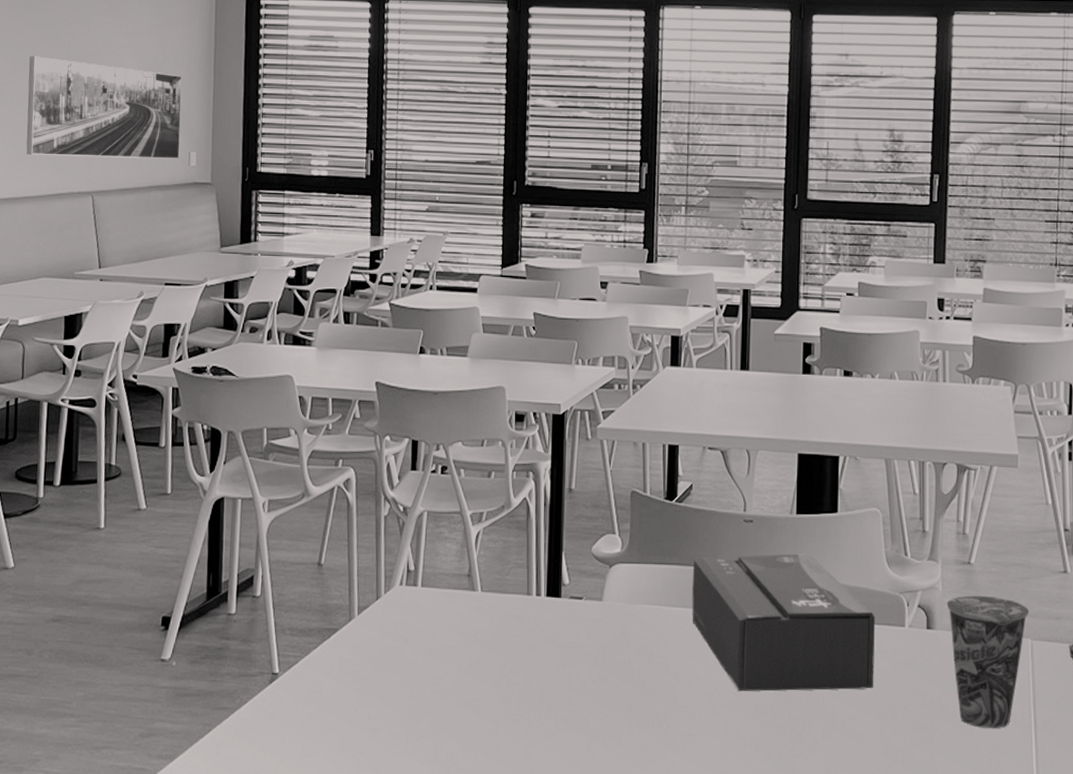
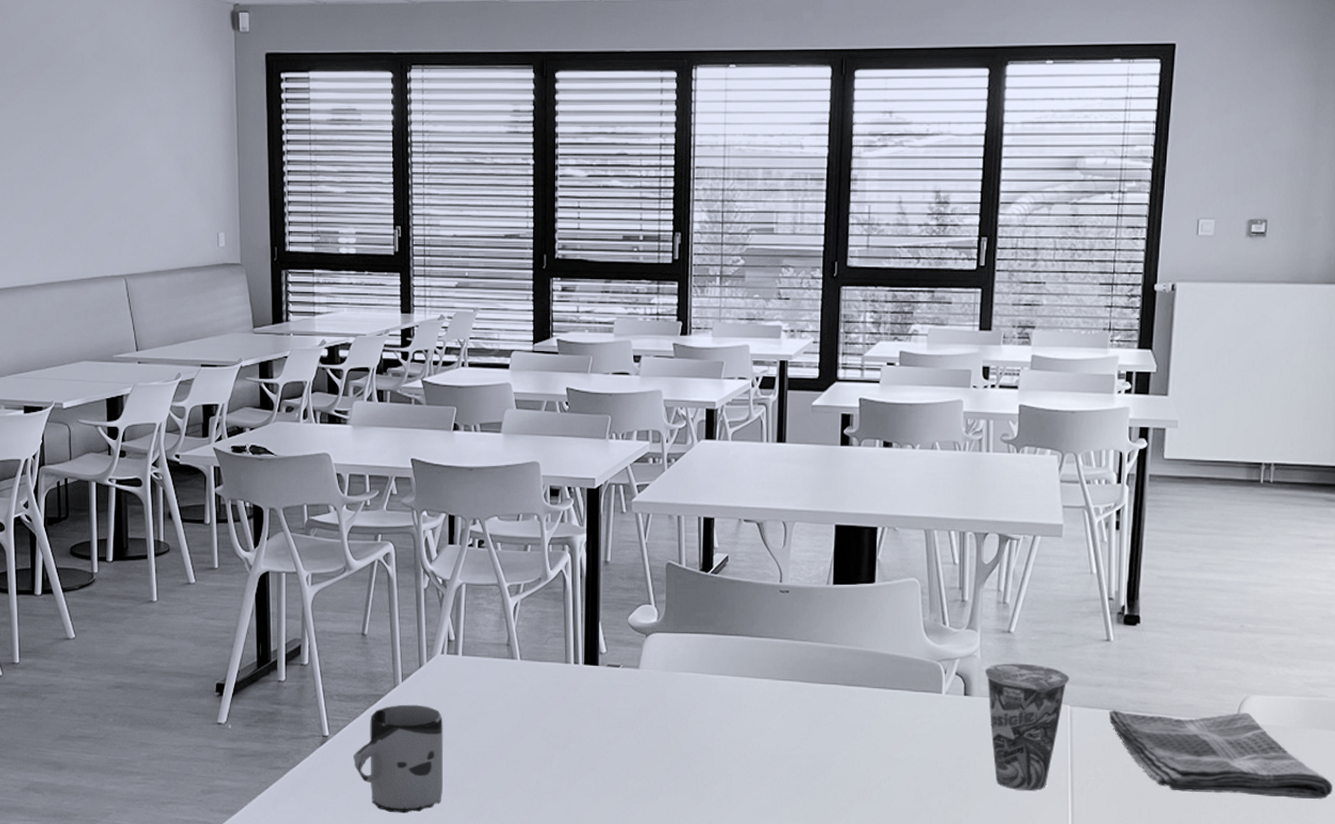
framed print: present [26,56,182,159] -> none [55,139,208,240]
cup: none [303,639,399,757] -> present [352,704,443,813]
tissue box: present [692,553,876,692] -> none [728,623,912,755]

